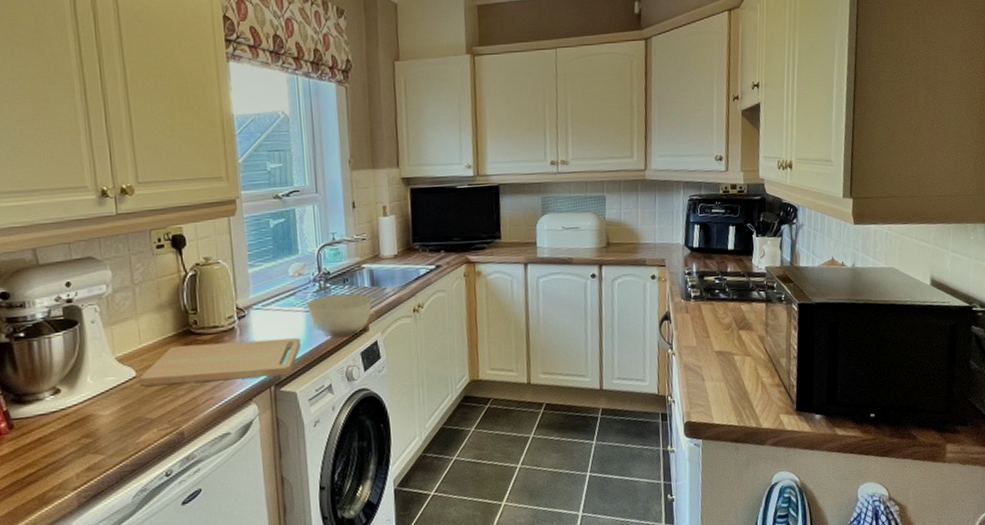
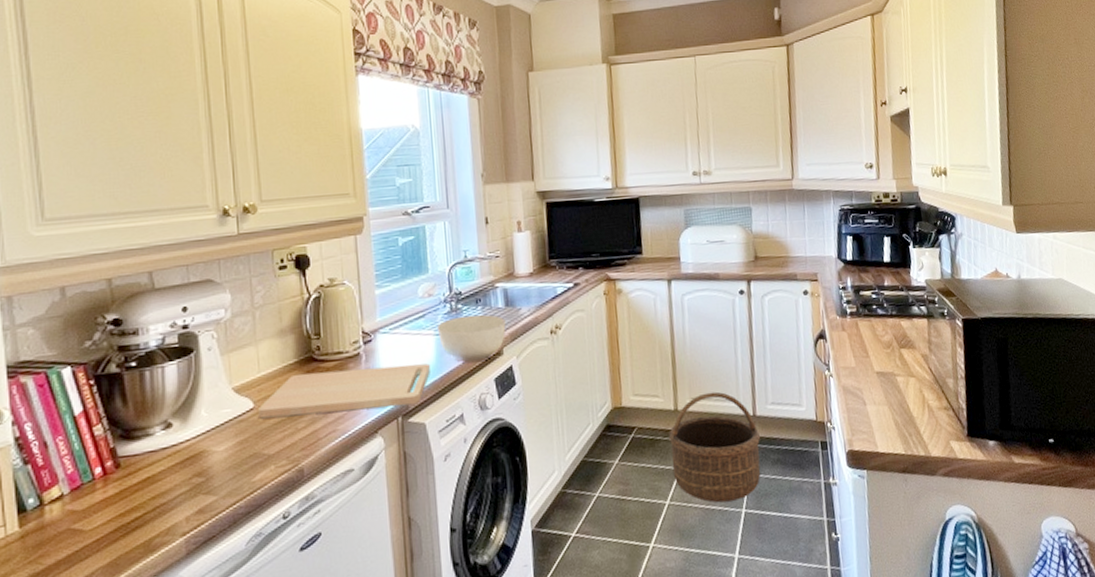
basket: none [521,367,606,467] -> present [669,391,761,503]

